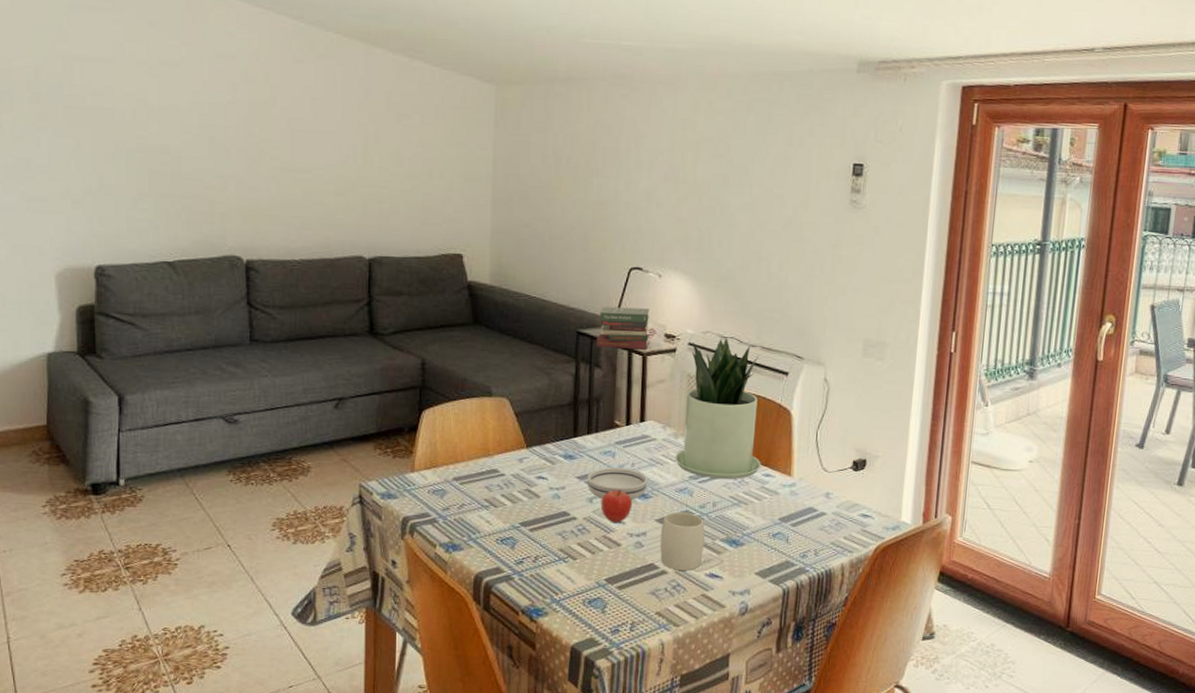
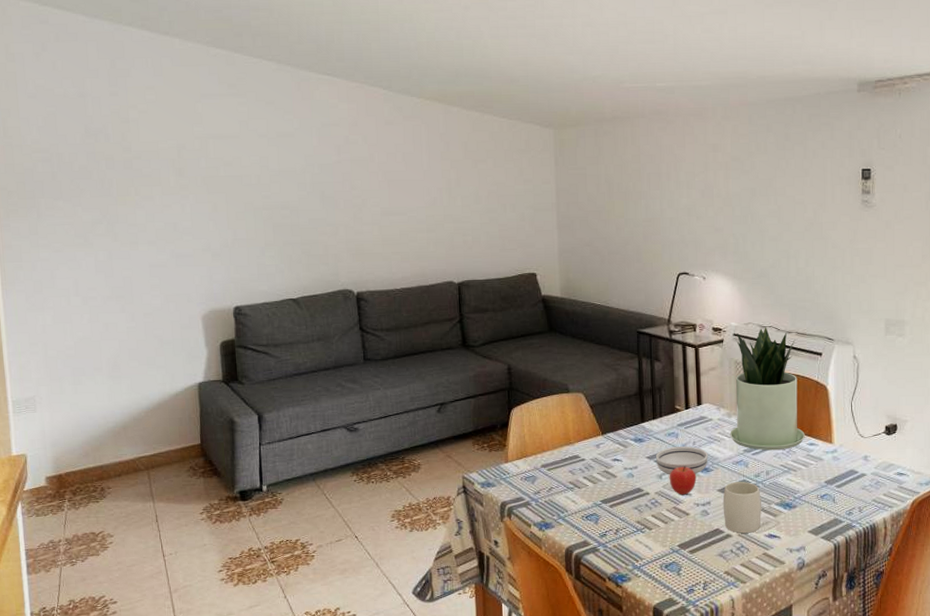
books: present [595,306,651,350] -> none [654,307,701,344]

